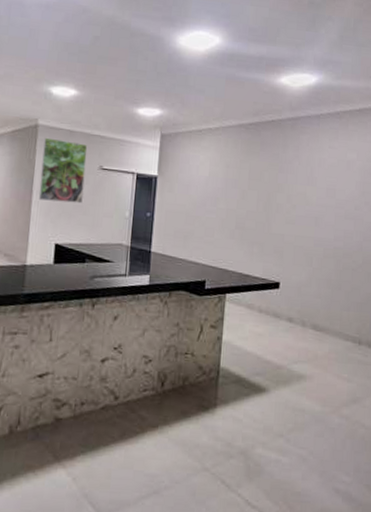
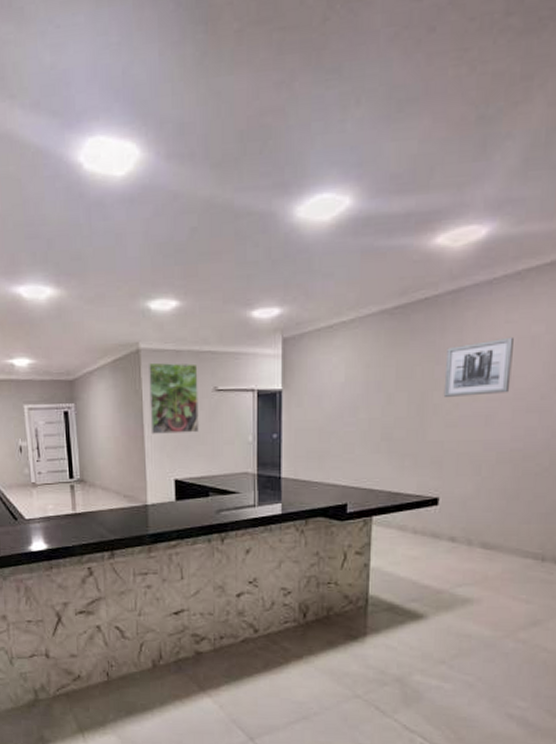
wall art: none [284,159,335,202] -> present [443,336,514,397]

